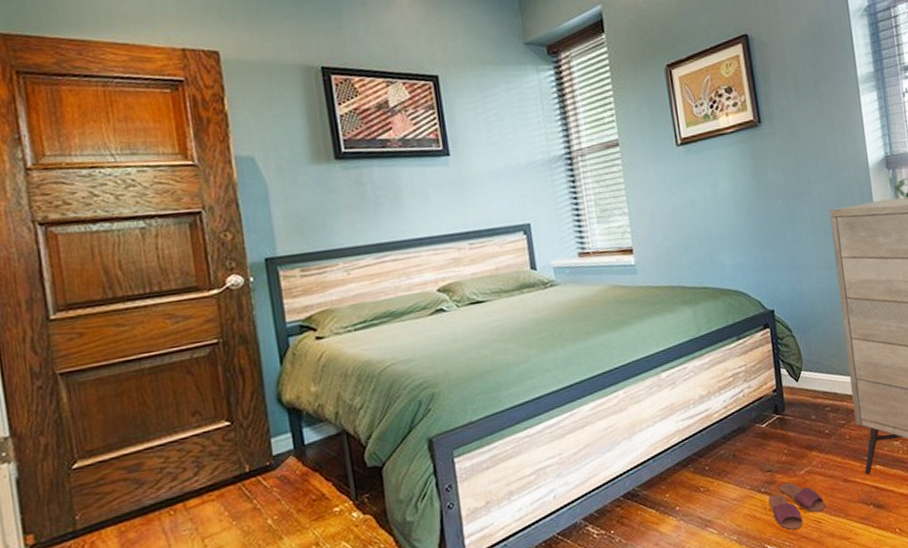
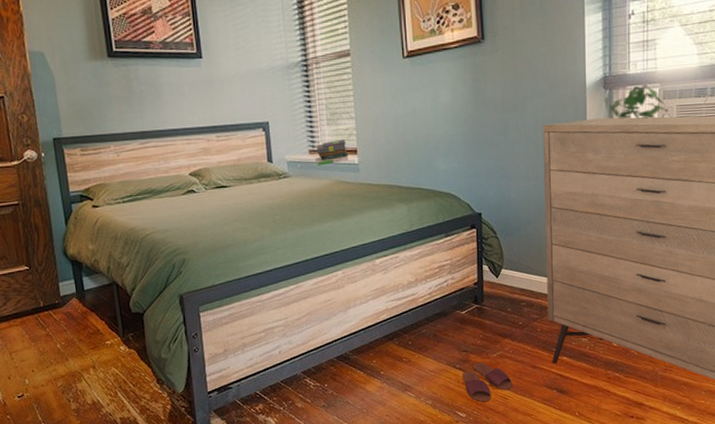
books: none [585,238,624,271] -> present [314,139,349,166]

